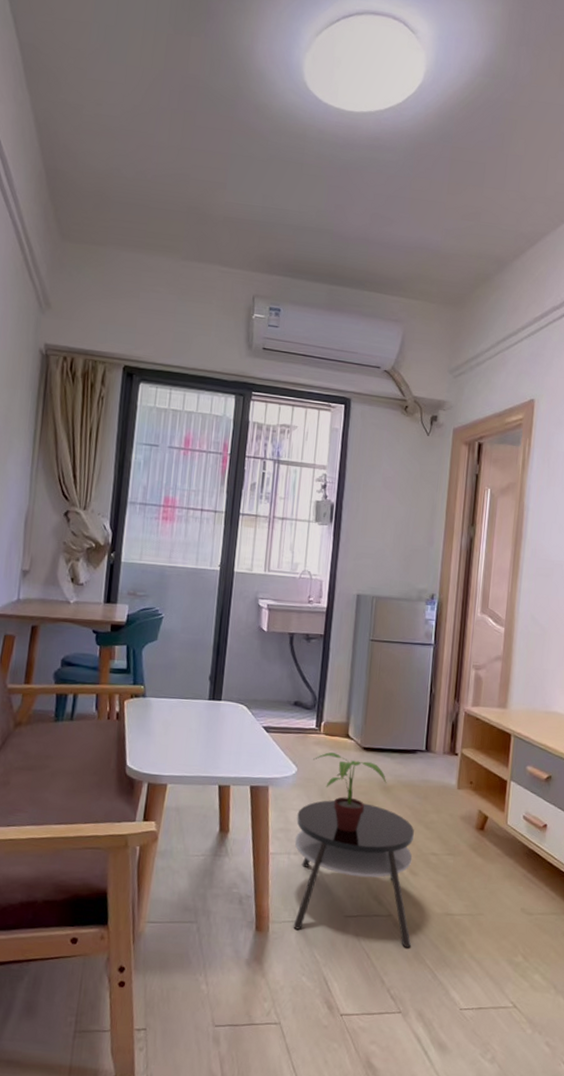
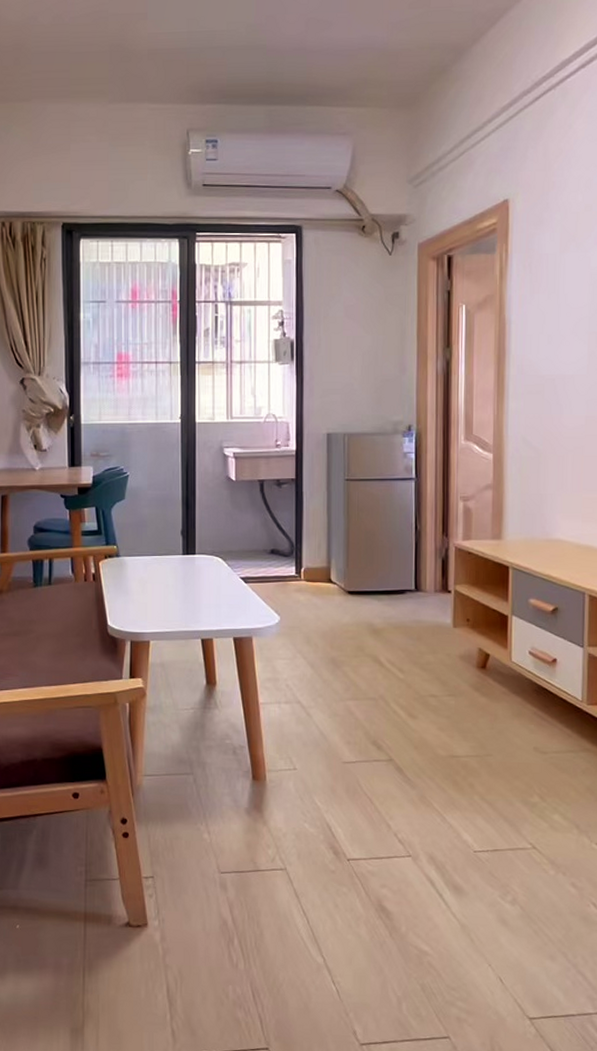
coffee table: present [293,800,414,947] -> none [284,647,416,791]
potted plant: present [312,752,387,832] -> none [295,599,376,678]

